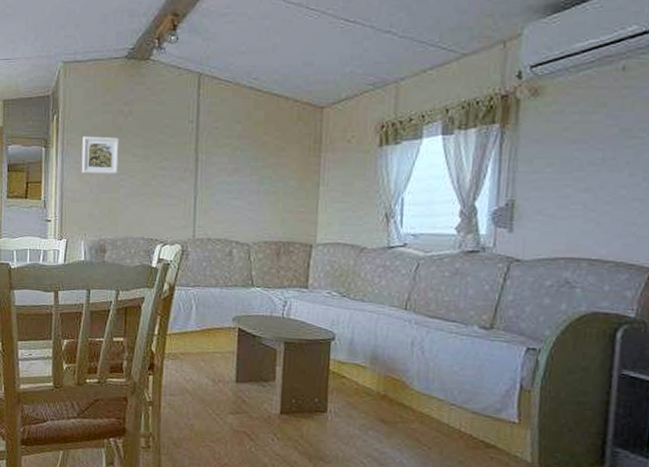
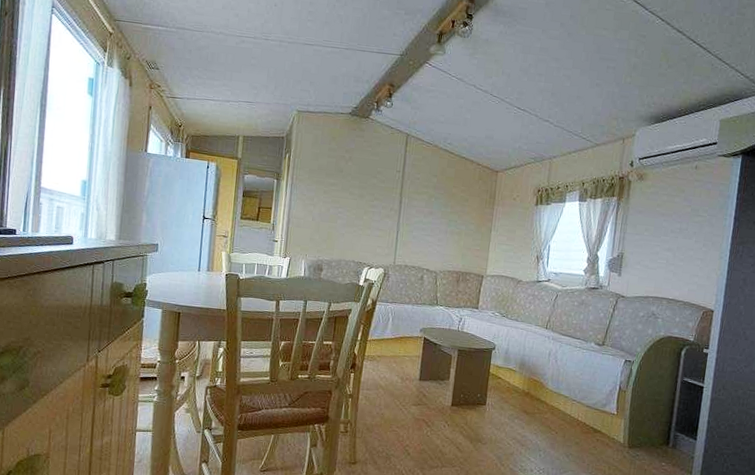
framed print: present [81,136,119,174] -> none [306,173,340,208]

